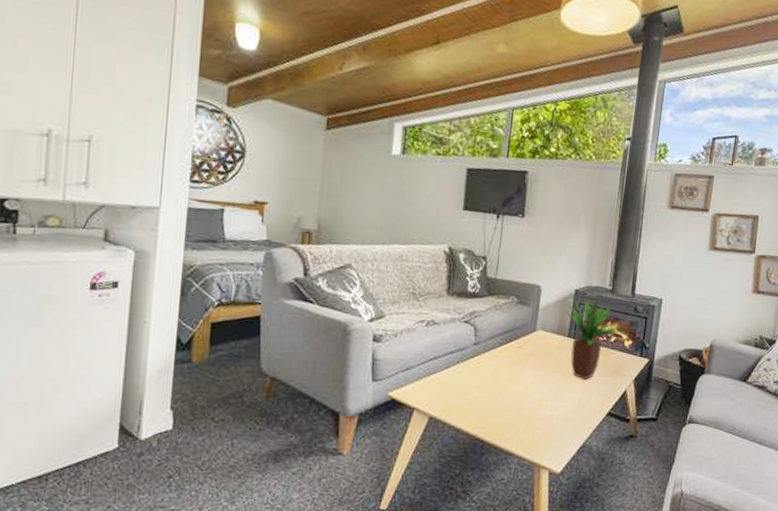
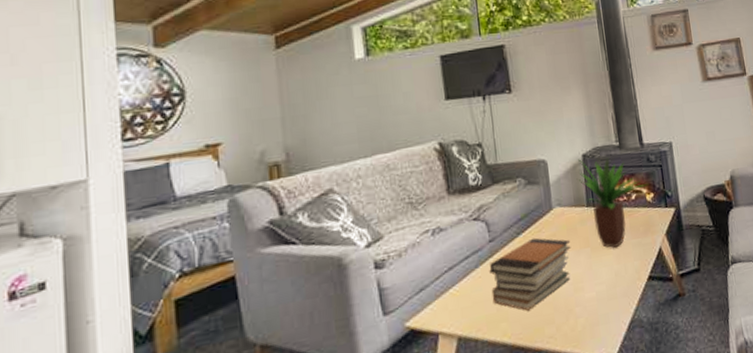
book stack: none [465,351,545,411] -> present [489,237,571,311]

